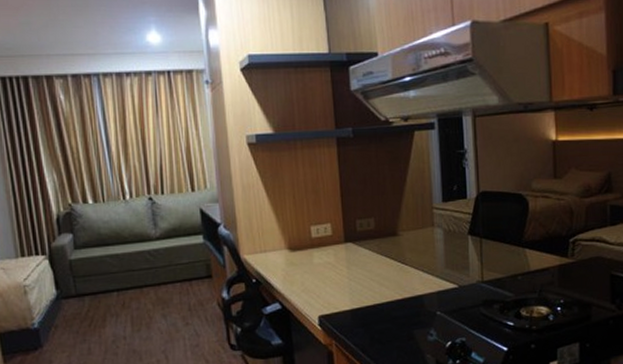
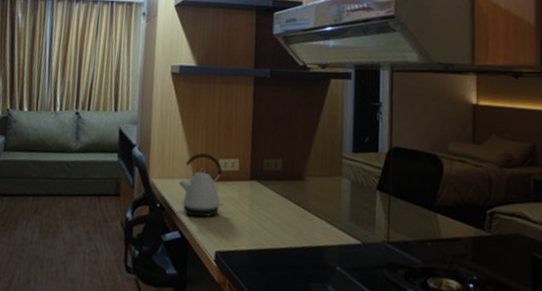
kettle: none [270,223,321,287] -> present [177,153,224,218]

